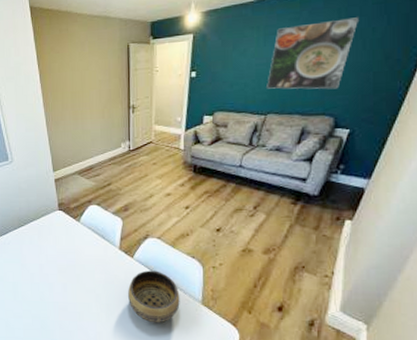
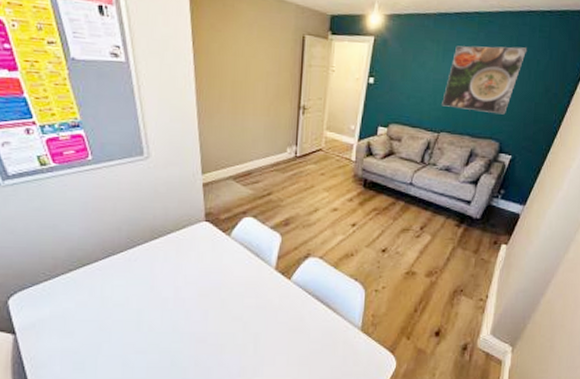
bowl: present [128,270,180,323] -> none [281,294,339,354]

